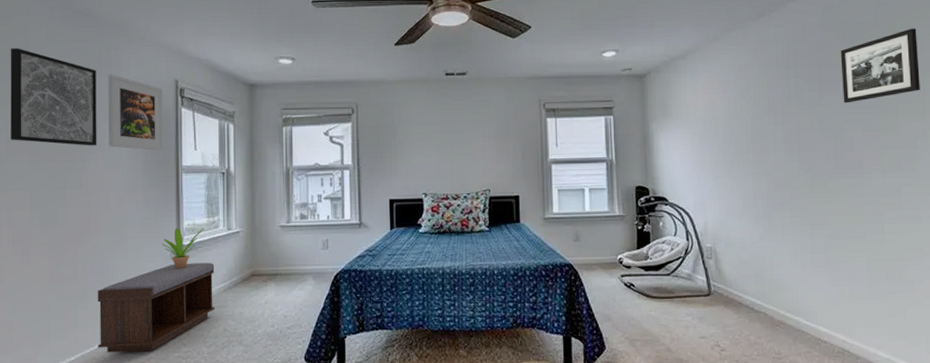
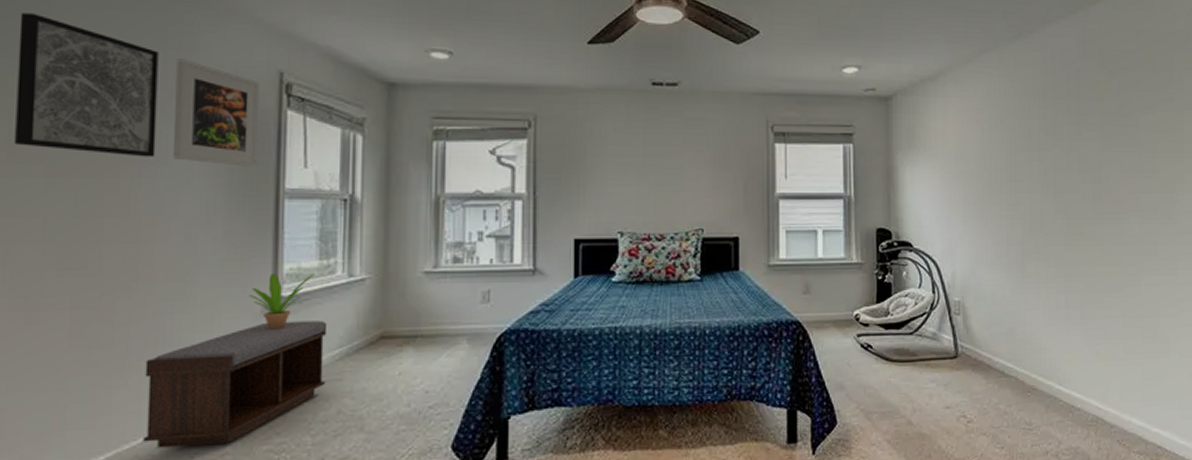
picture frame: present [840,28,920,104] -> none [1100,61,1179,140]

